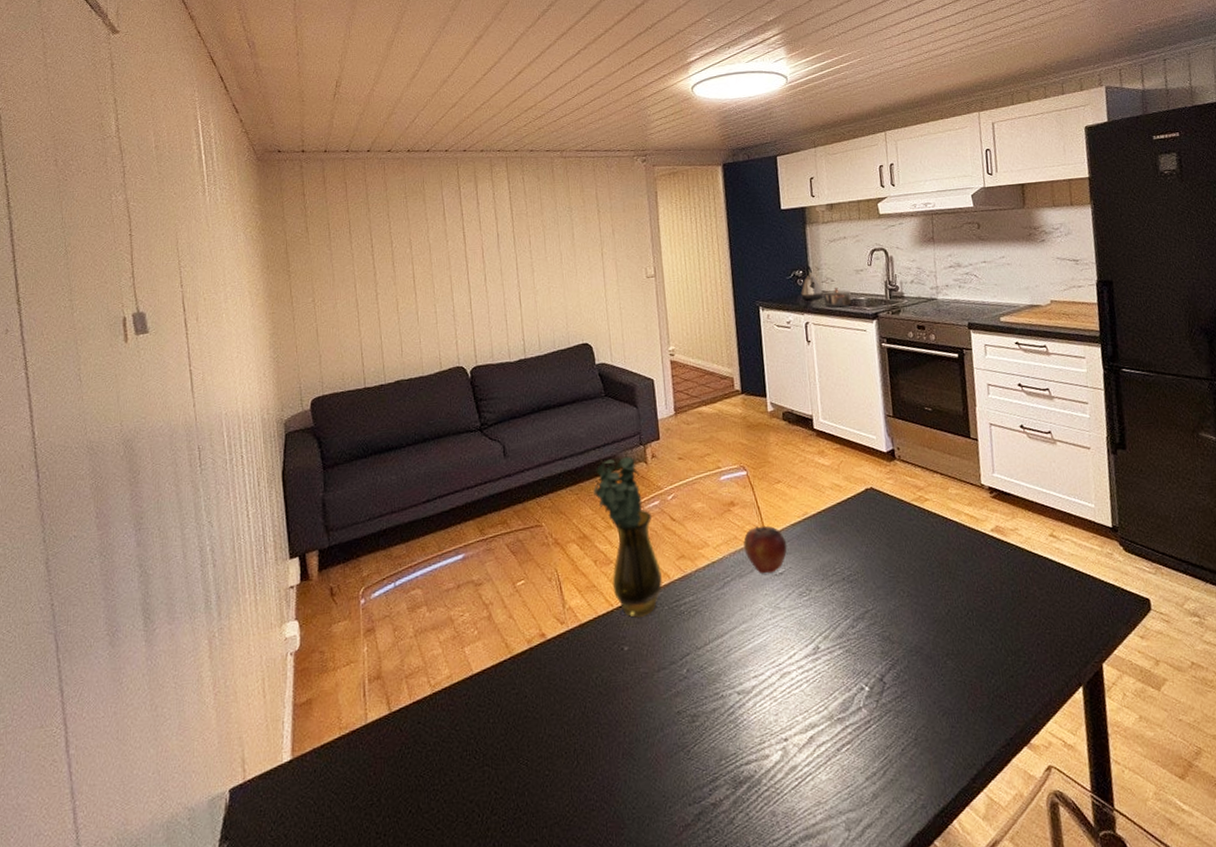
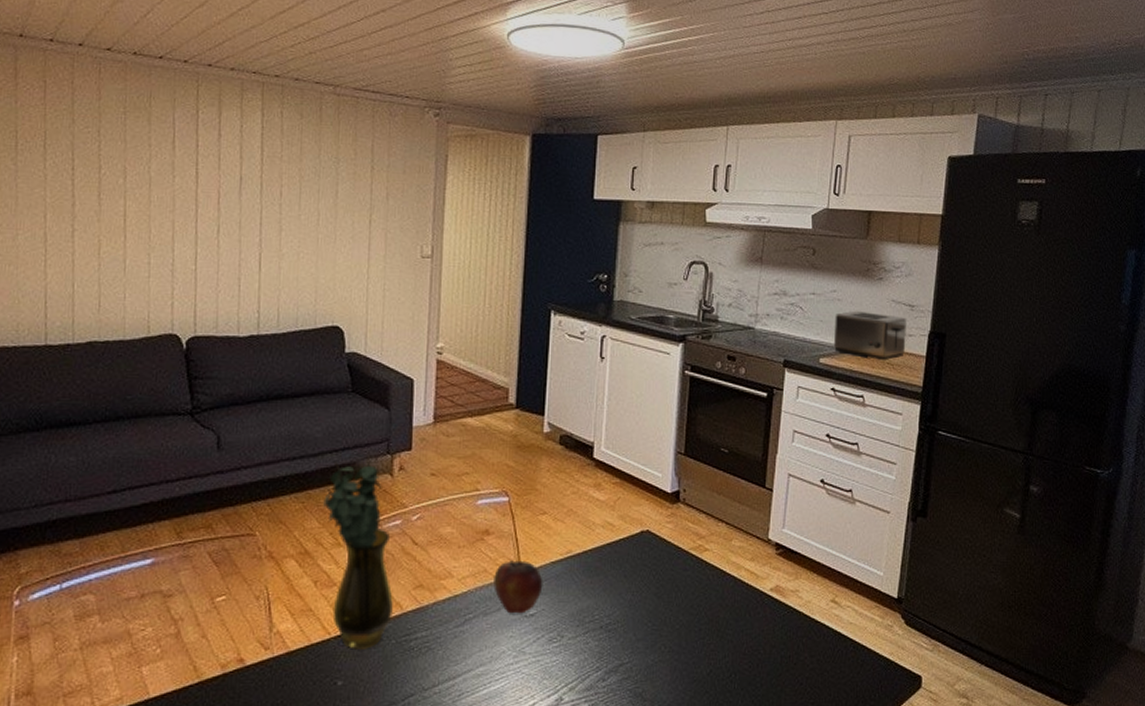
kettle: present [800,266,823,301] -> none [602,270,628,311]
cooking pot: present [823,287,852,308] -> none [627,300,659,324]
toaster: none [1007,270,1077,313] -> present [834,310,907,361]

